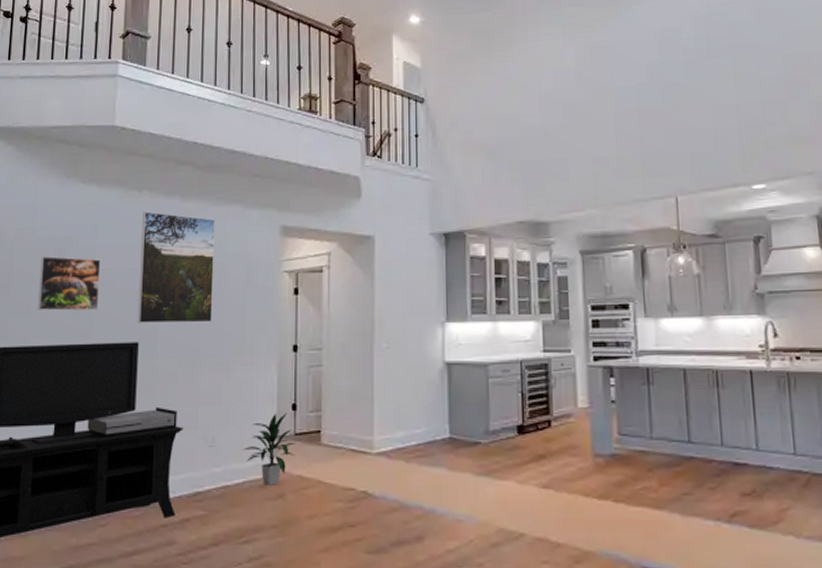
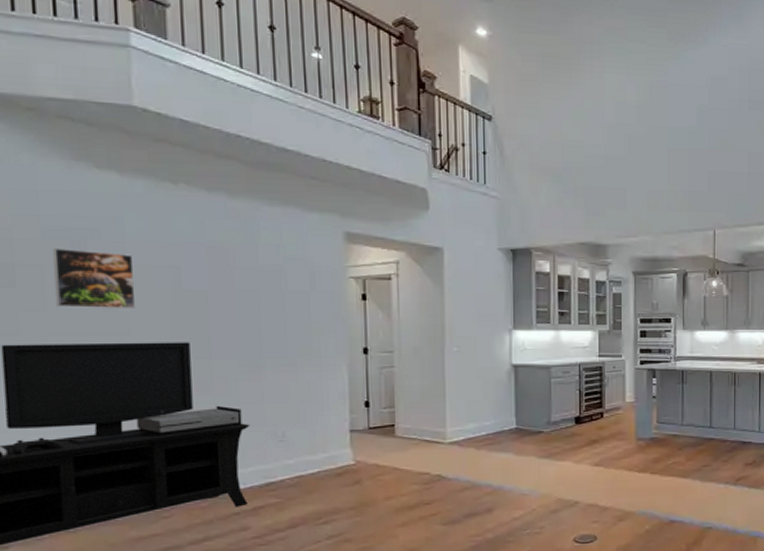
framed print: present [137,211,215,324] -> none [181,206,274,325]
indoor plant: present [243,412,295,485] -> none [316,409,370,474]

